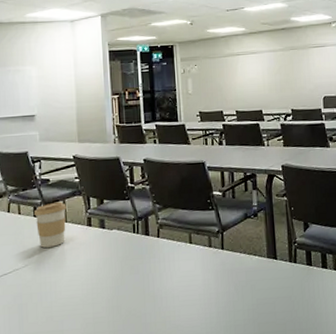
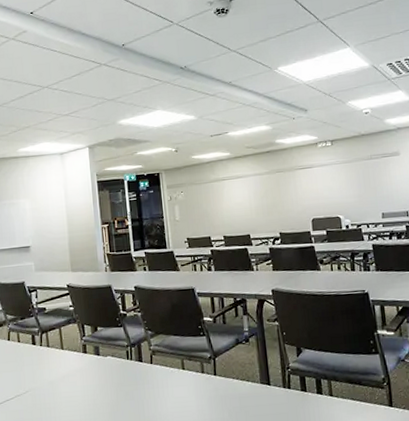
coffee cup: present [34,201,66,248] -> none [33,329,63,375]

